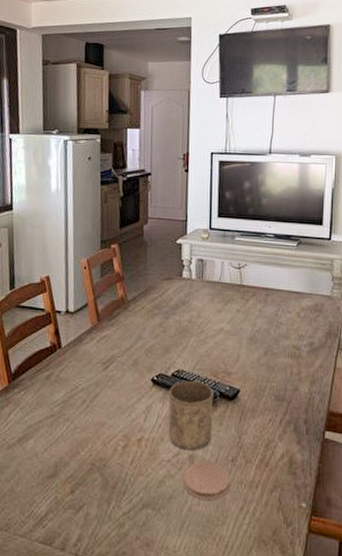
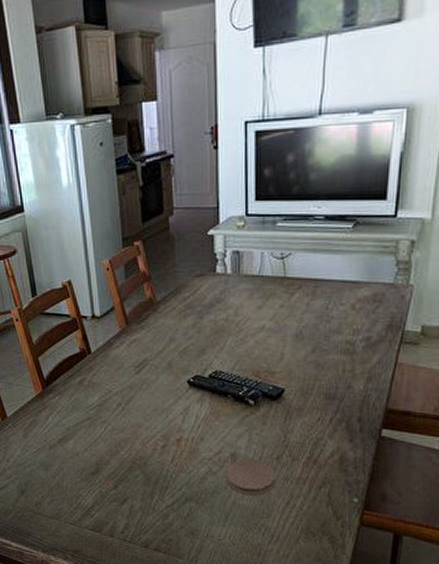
cup: present [168,381,214,450] -> none [206,382,256,449]

